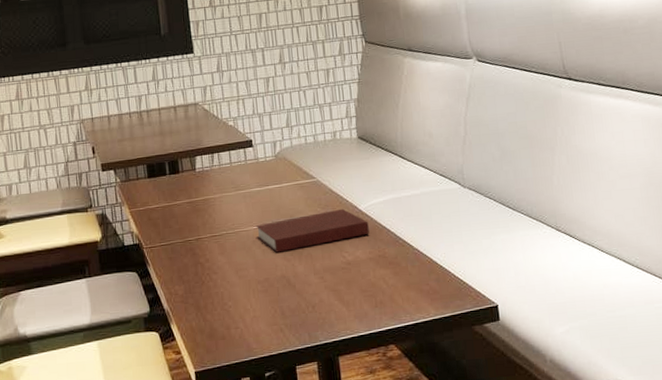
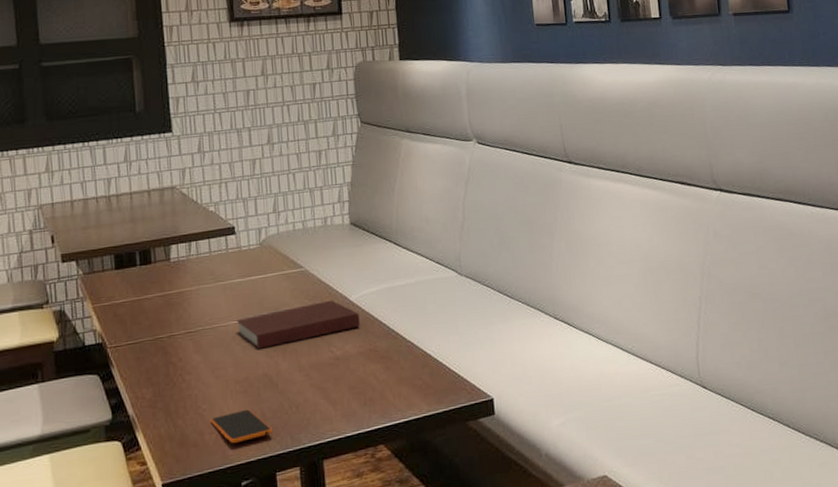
smartphone: none [235,307,292,339] -> present [210,409,273,444]

